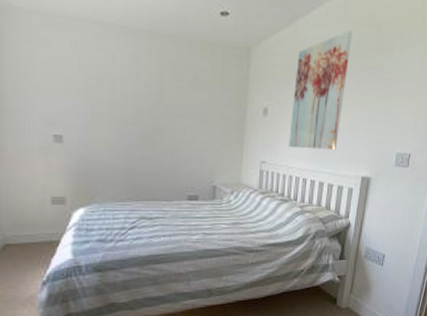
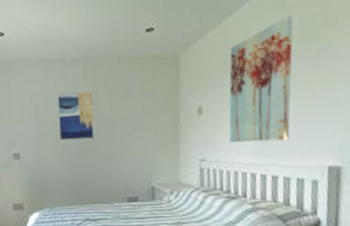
wall art: none [114,67,157,127] -> present [57,91,94,140]

